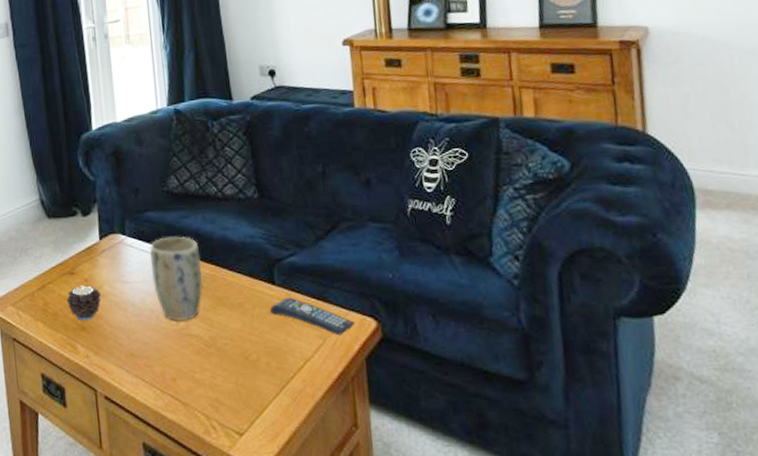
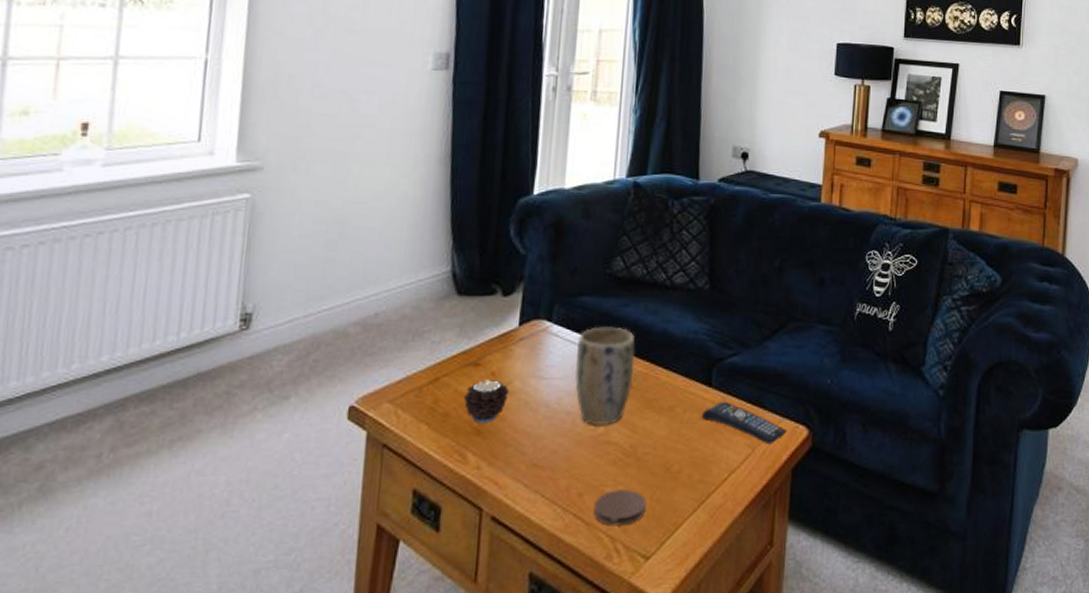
coaster: none [187,375,233,406] -> present [594,489,646,526]

